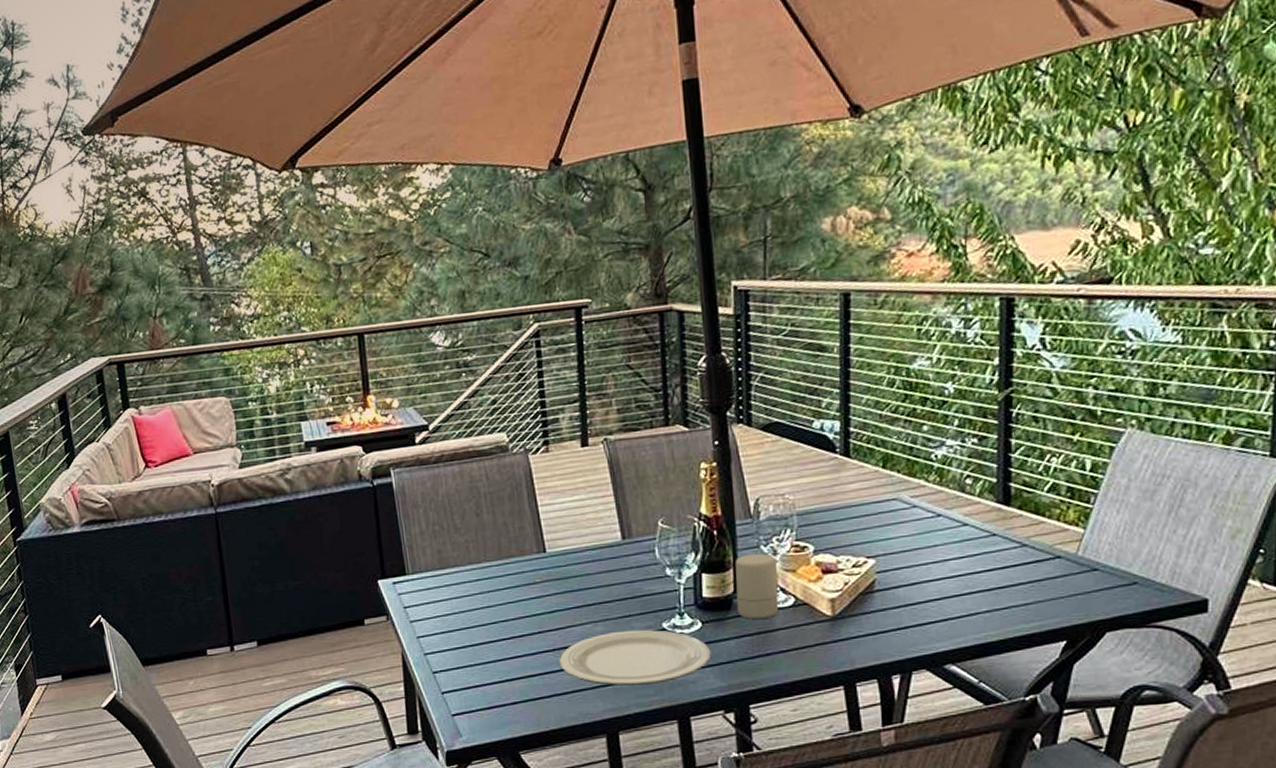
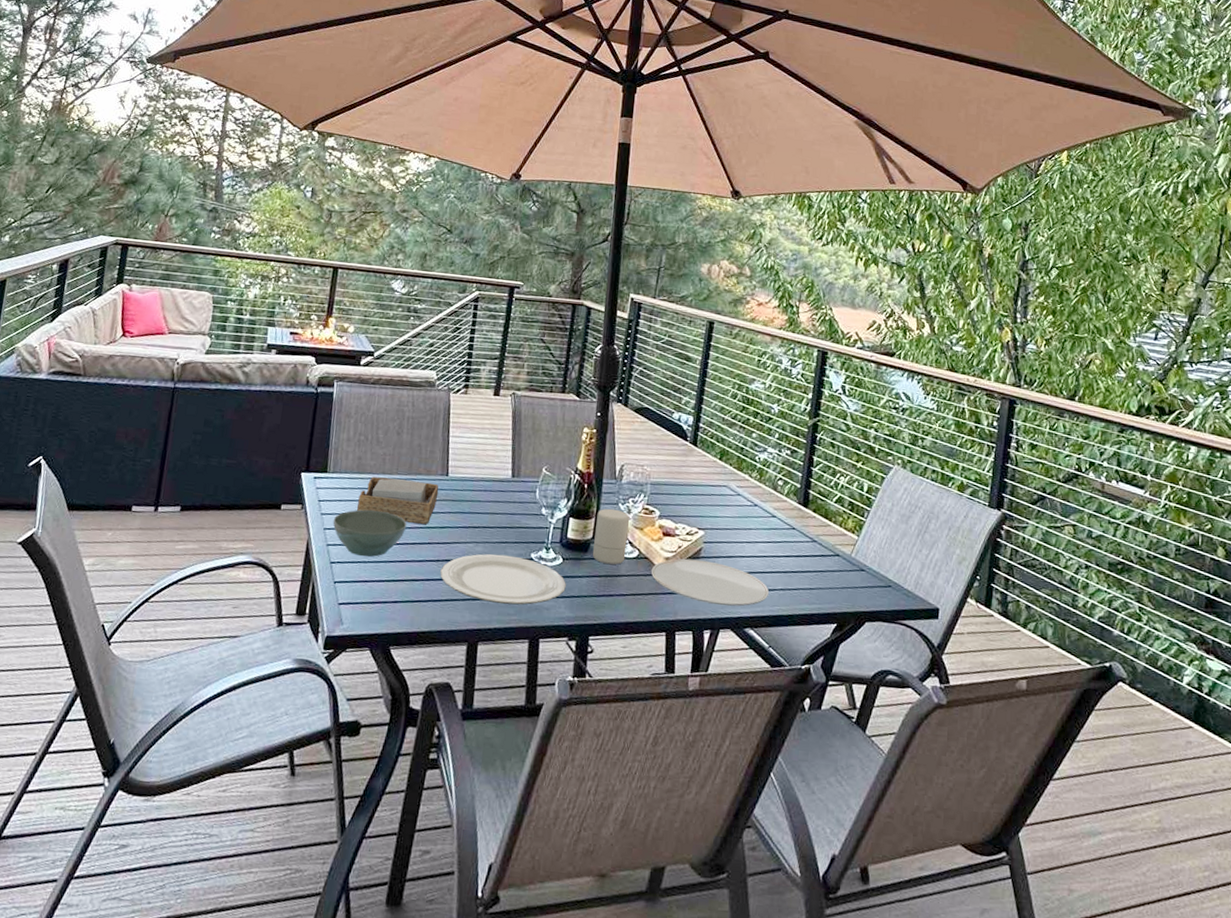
bowl: none [425,606,510,661] -> present [333,509,407,557]
napkin holder: none [448,564,539,614] -> present [357,477,439,525]
plate: none [813,593,972,644] -> present [651,558,770,607]

